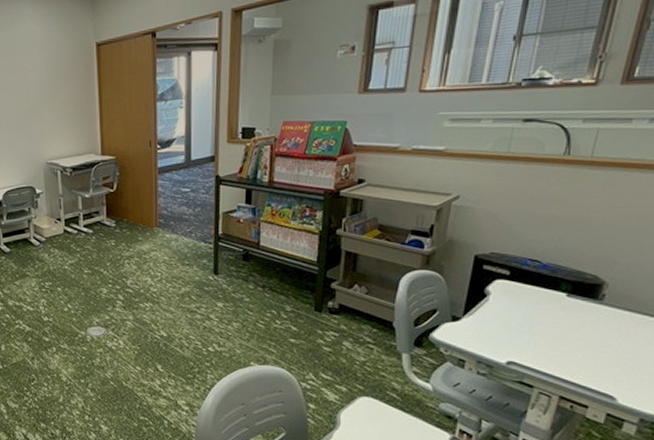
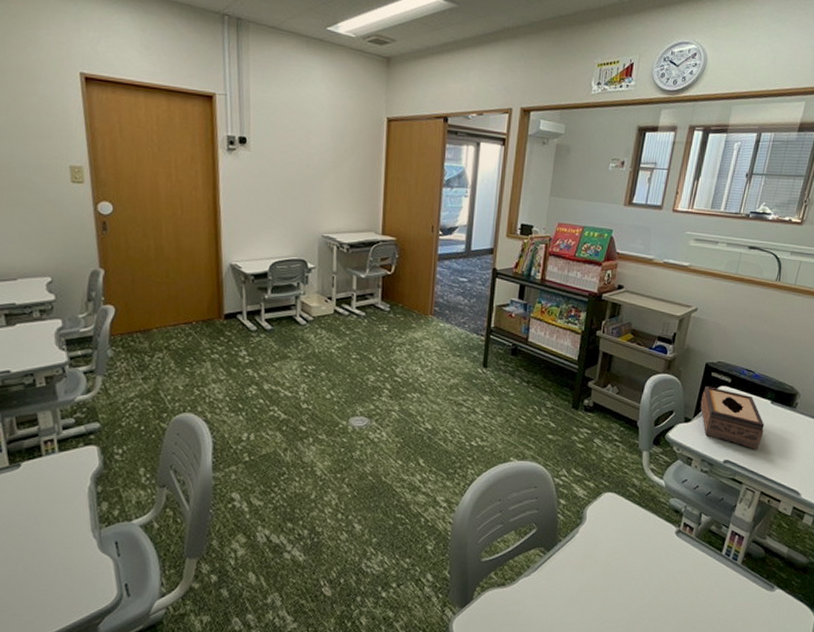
tissue box: none [471,281,559,349] -> present [700,386,764,449]

